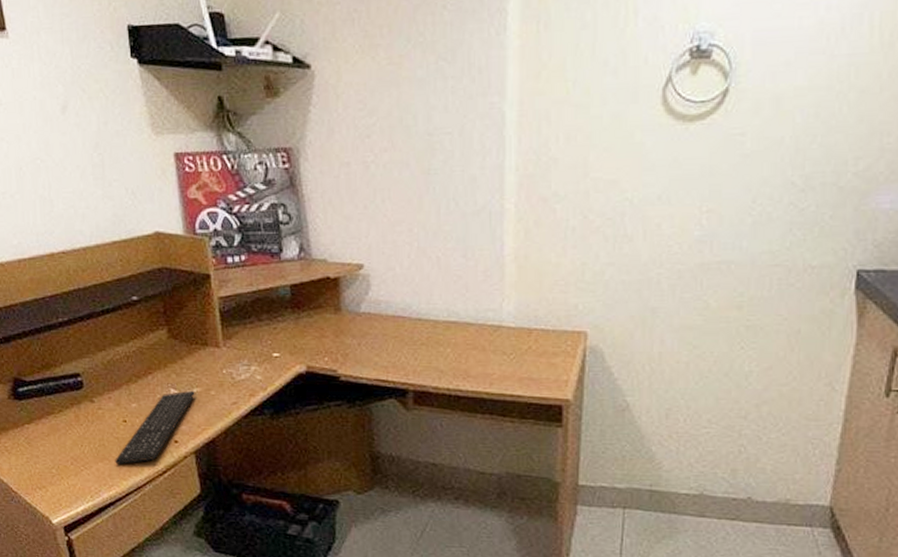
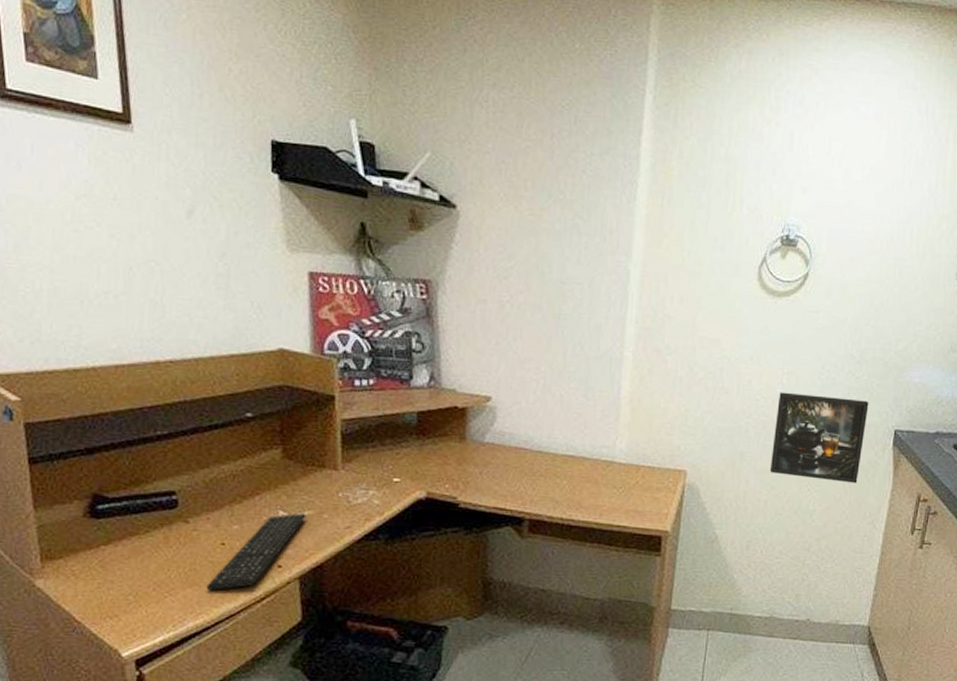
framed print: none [690,234,819,338] -> present [769,392,869,484]

